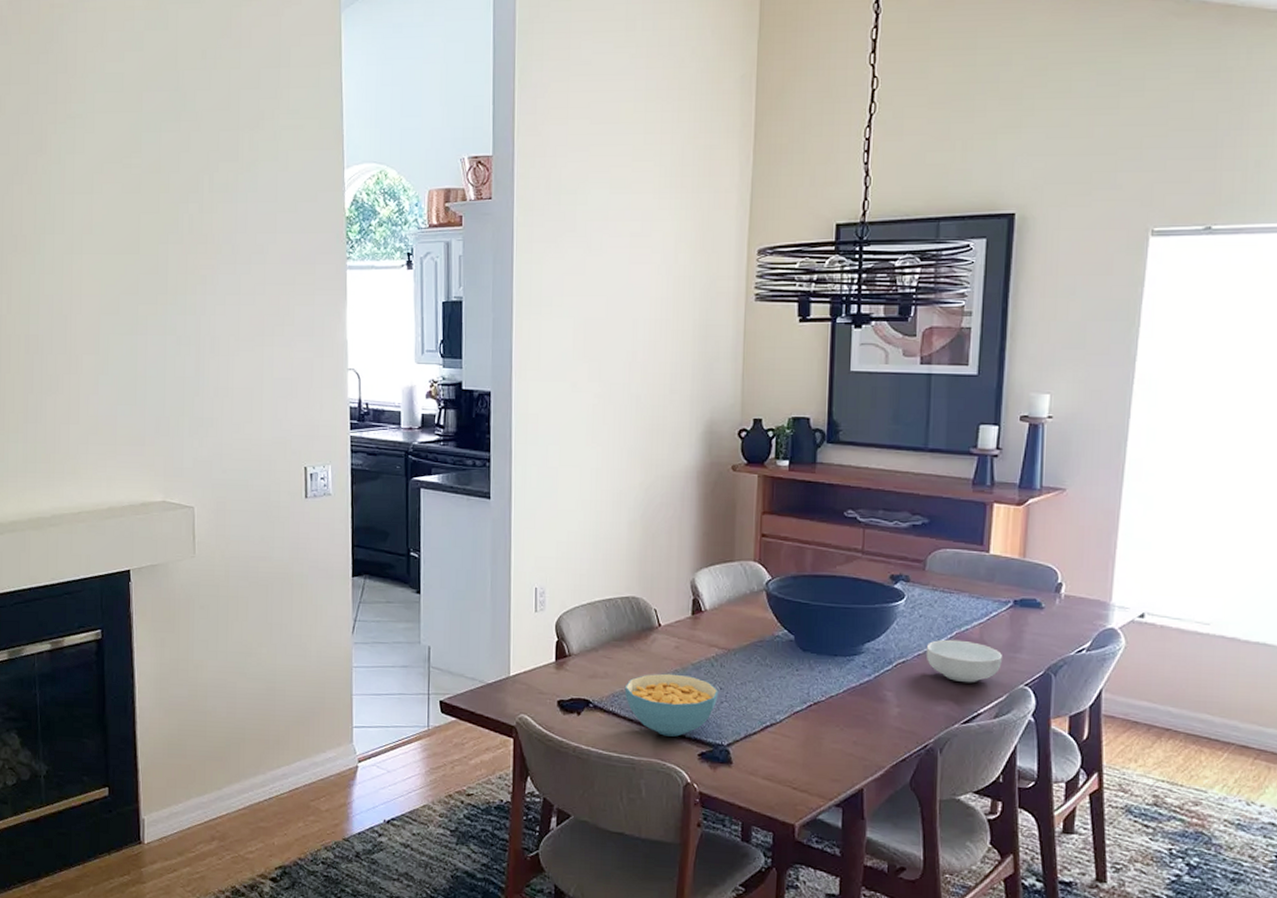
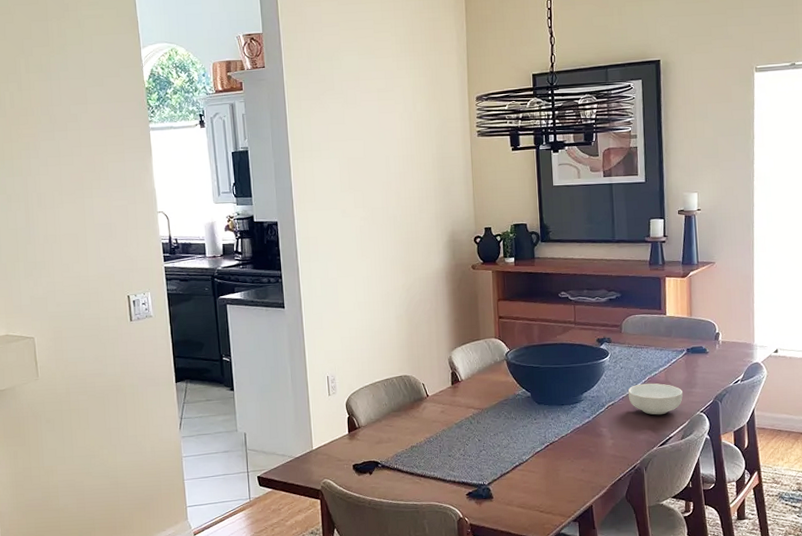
cereal bowl: present [624,673,719,737] -> none [405,433,478,483]

